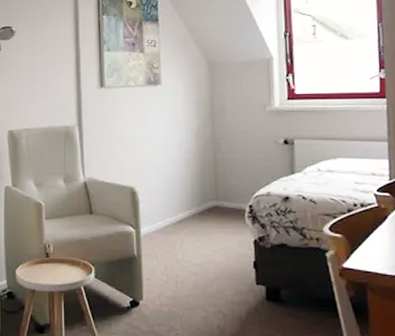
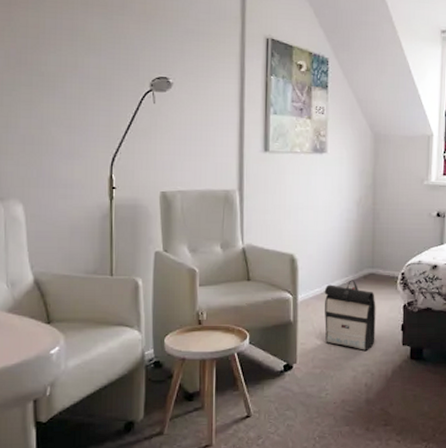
backpack: none [167,213,225,289] -> present [324,280,376,350]

